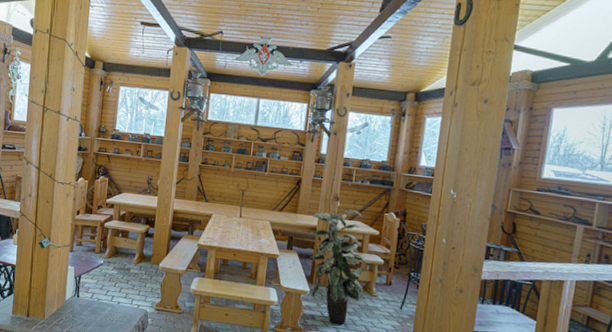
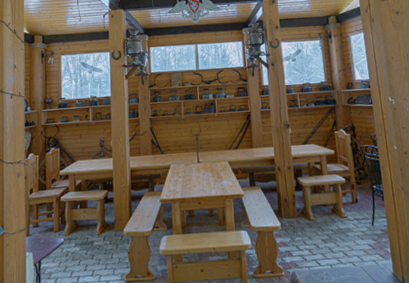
indoor plant: present [308,209,366,325] -> none [269,134,333,256]

